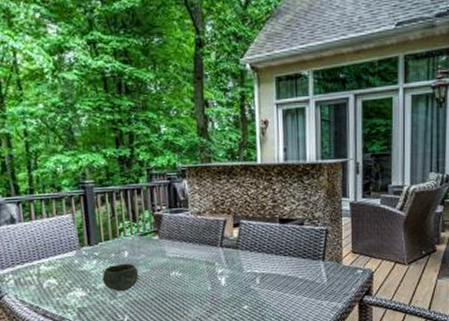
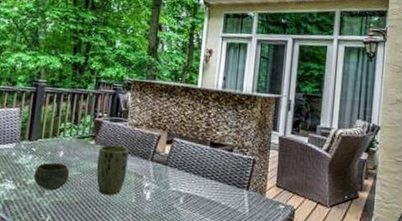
plant pot: none [164,236,198,287] -> present [96,145,129,195]

